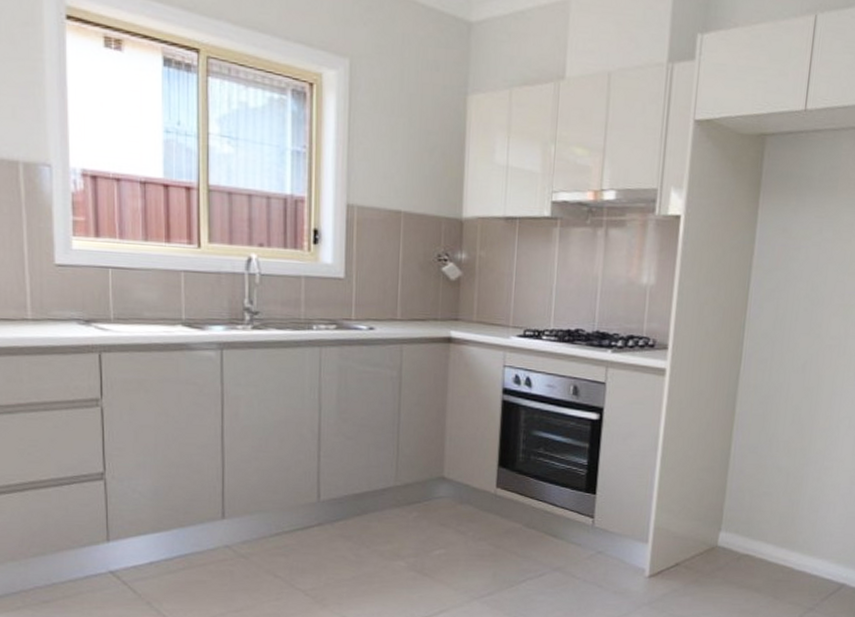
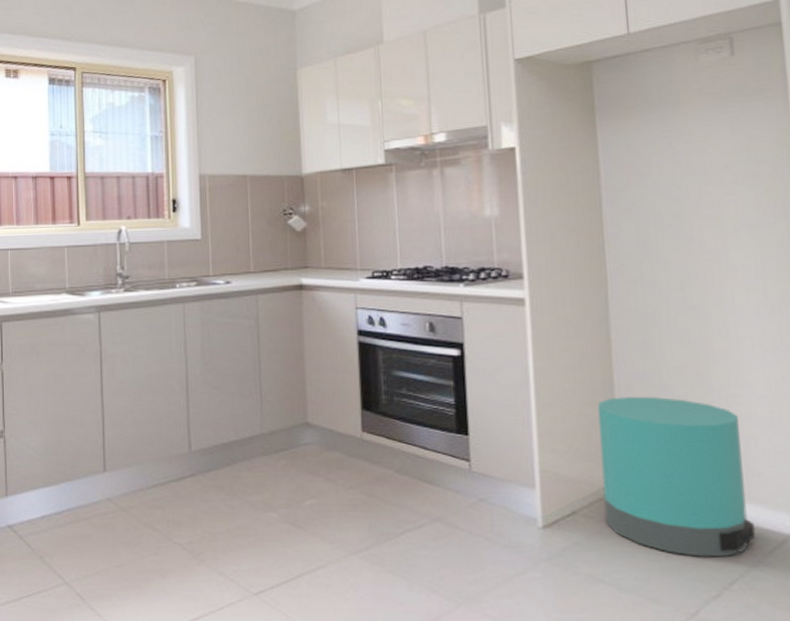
trash can: none [702,465,825,602] -> present [597,397,756,557]

